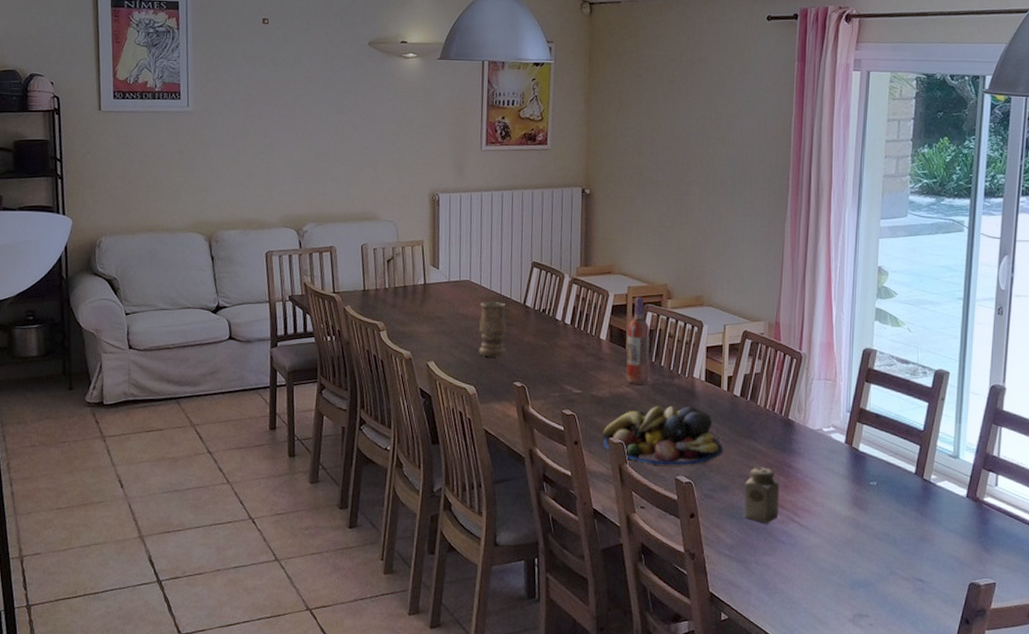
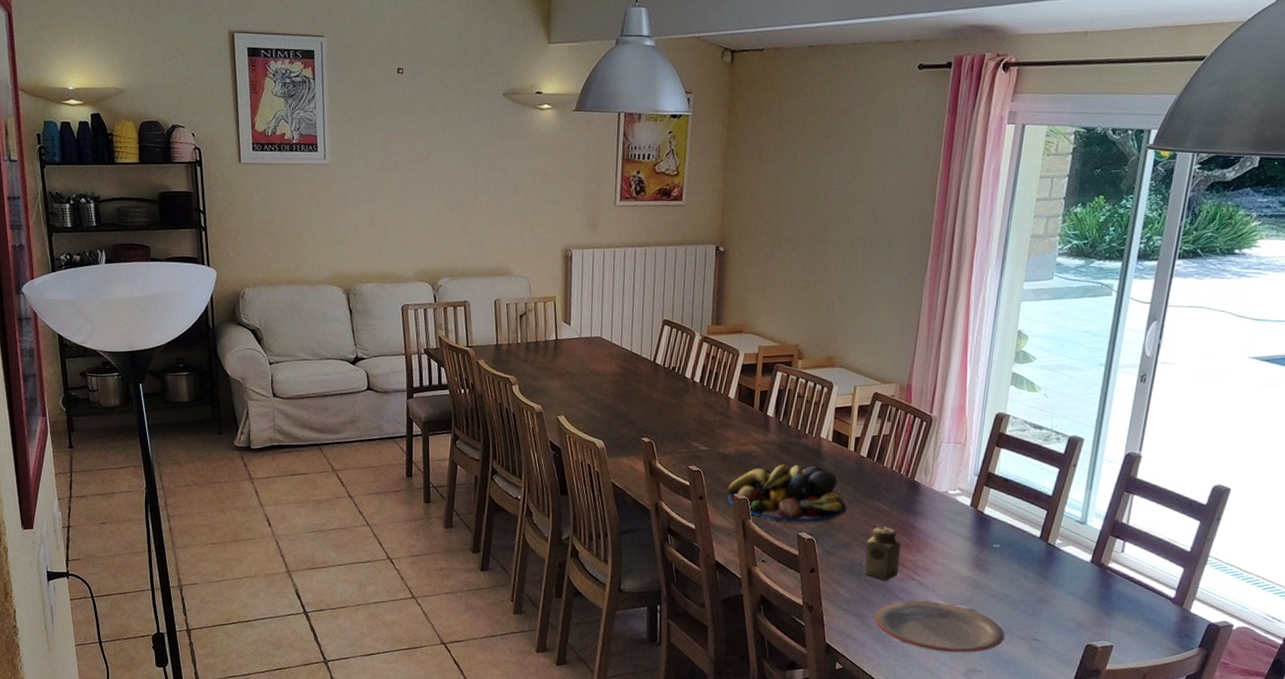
vase: present [478,302,507,356] -> none [608,358,636,412]
wine bottle: present [626,297,650,384] -> none [753,356,779,443]
plate: none [757,543,888,598] -> present [874,600,1005,653]

